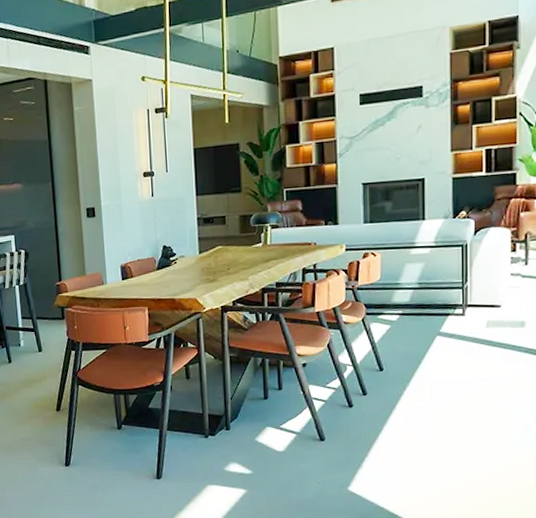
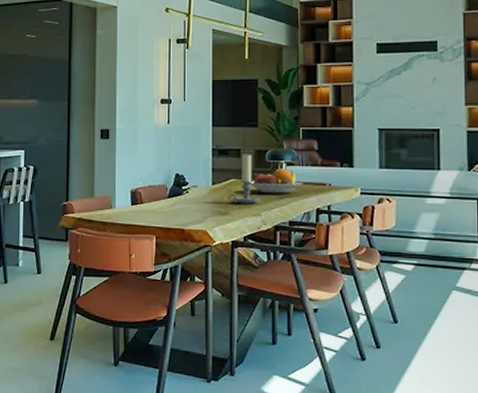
candle holder: none [215,220,247,270] -> present [228,154,260,204]
fruit bowl: none [236,231,289,258] -> present [250,168,303,194]

